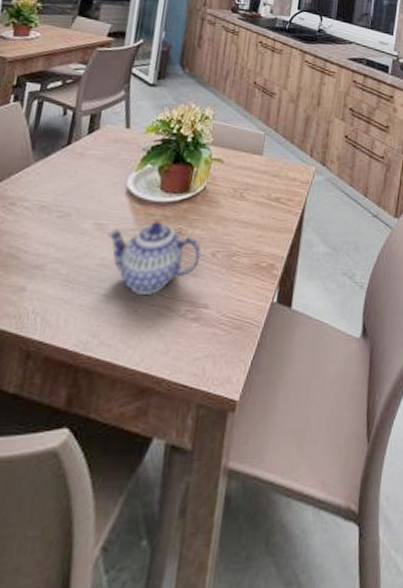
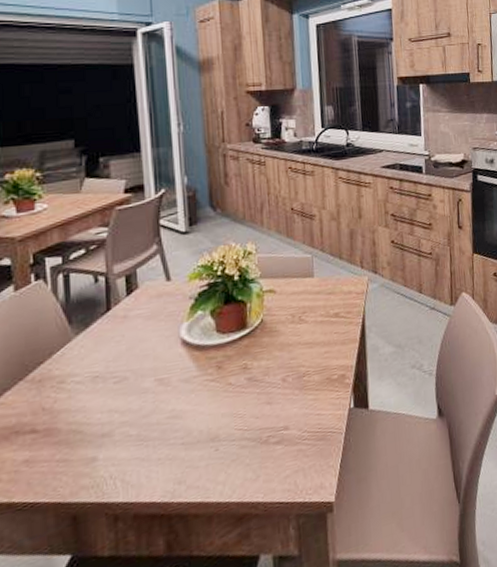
teapot: present [107,220,201,295] -> none [171,361,272,435]

